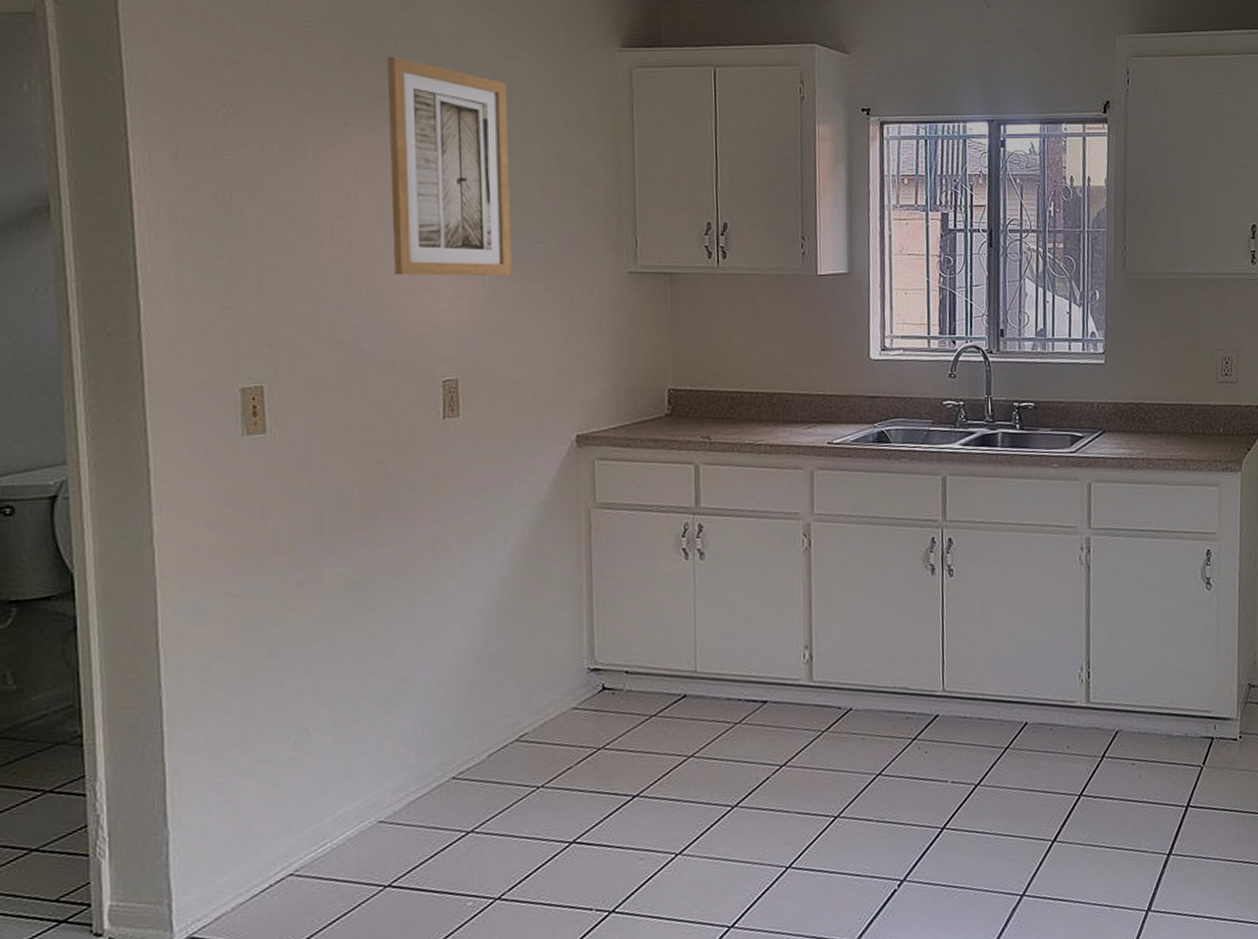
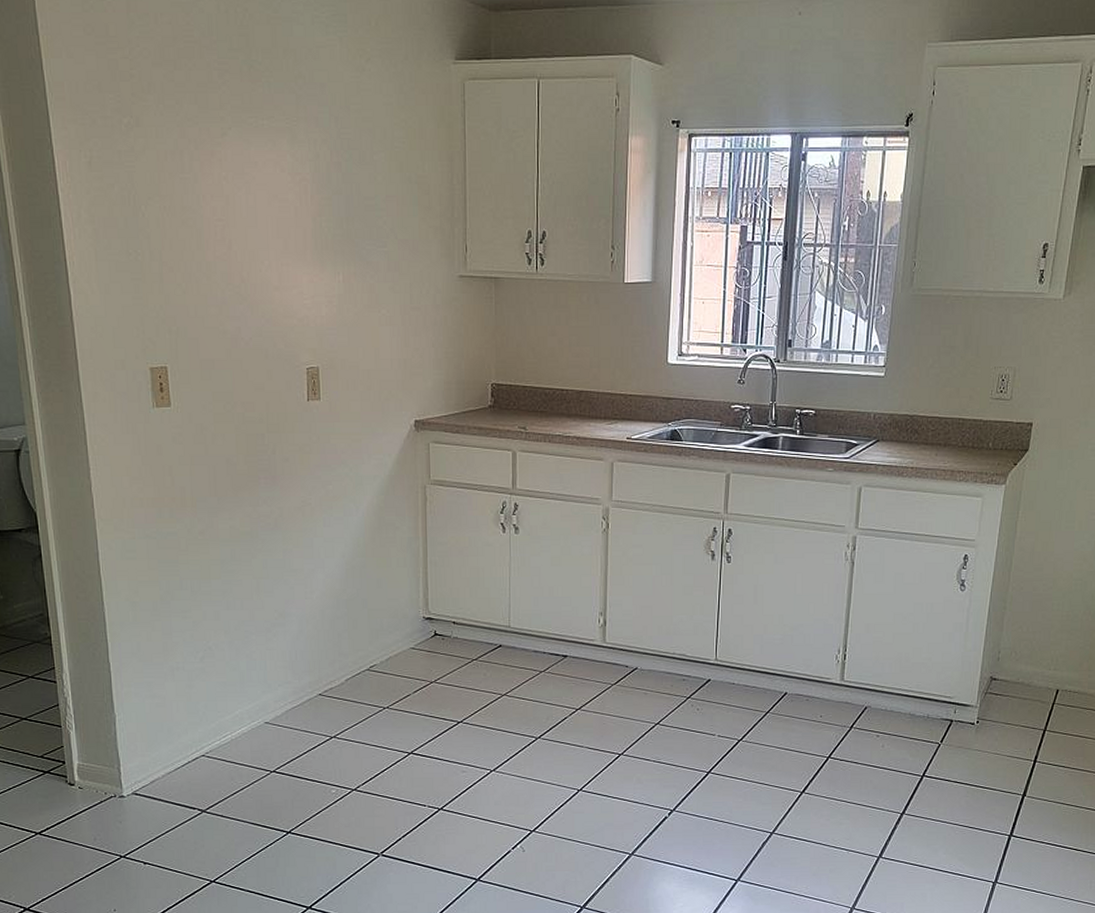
wall art: present [386,56,512,276] -> none [255,69,361,276]

